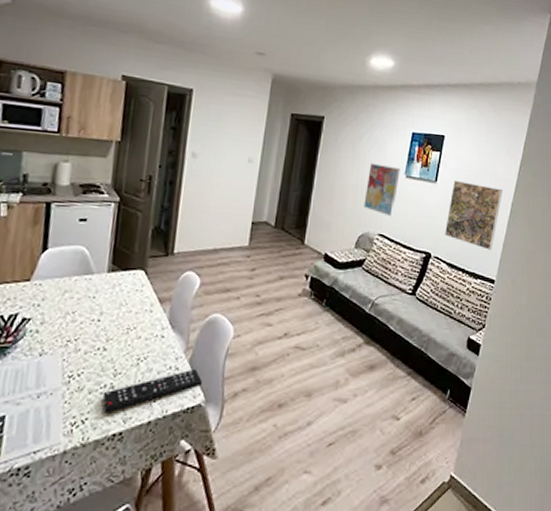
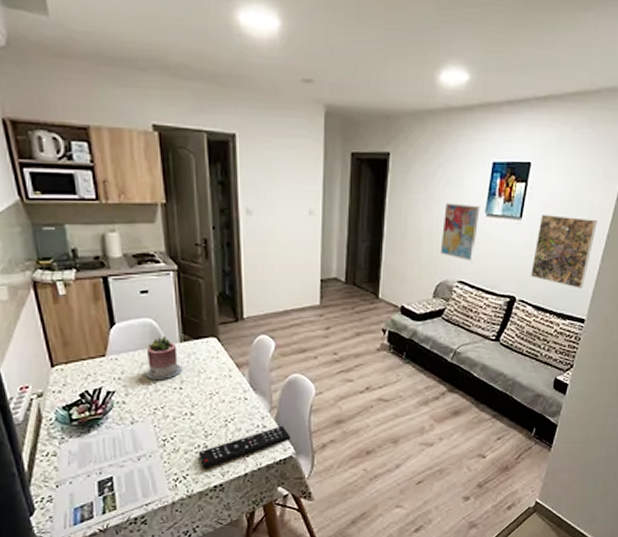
succulent planter: none [66,264,105,309] -> present [145,335,183,379]

